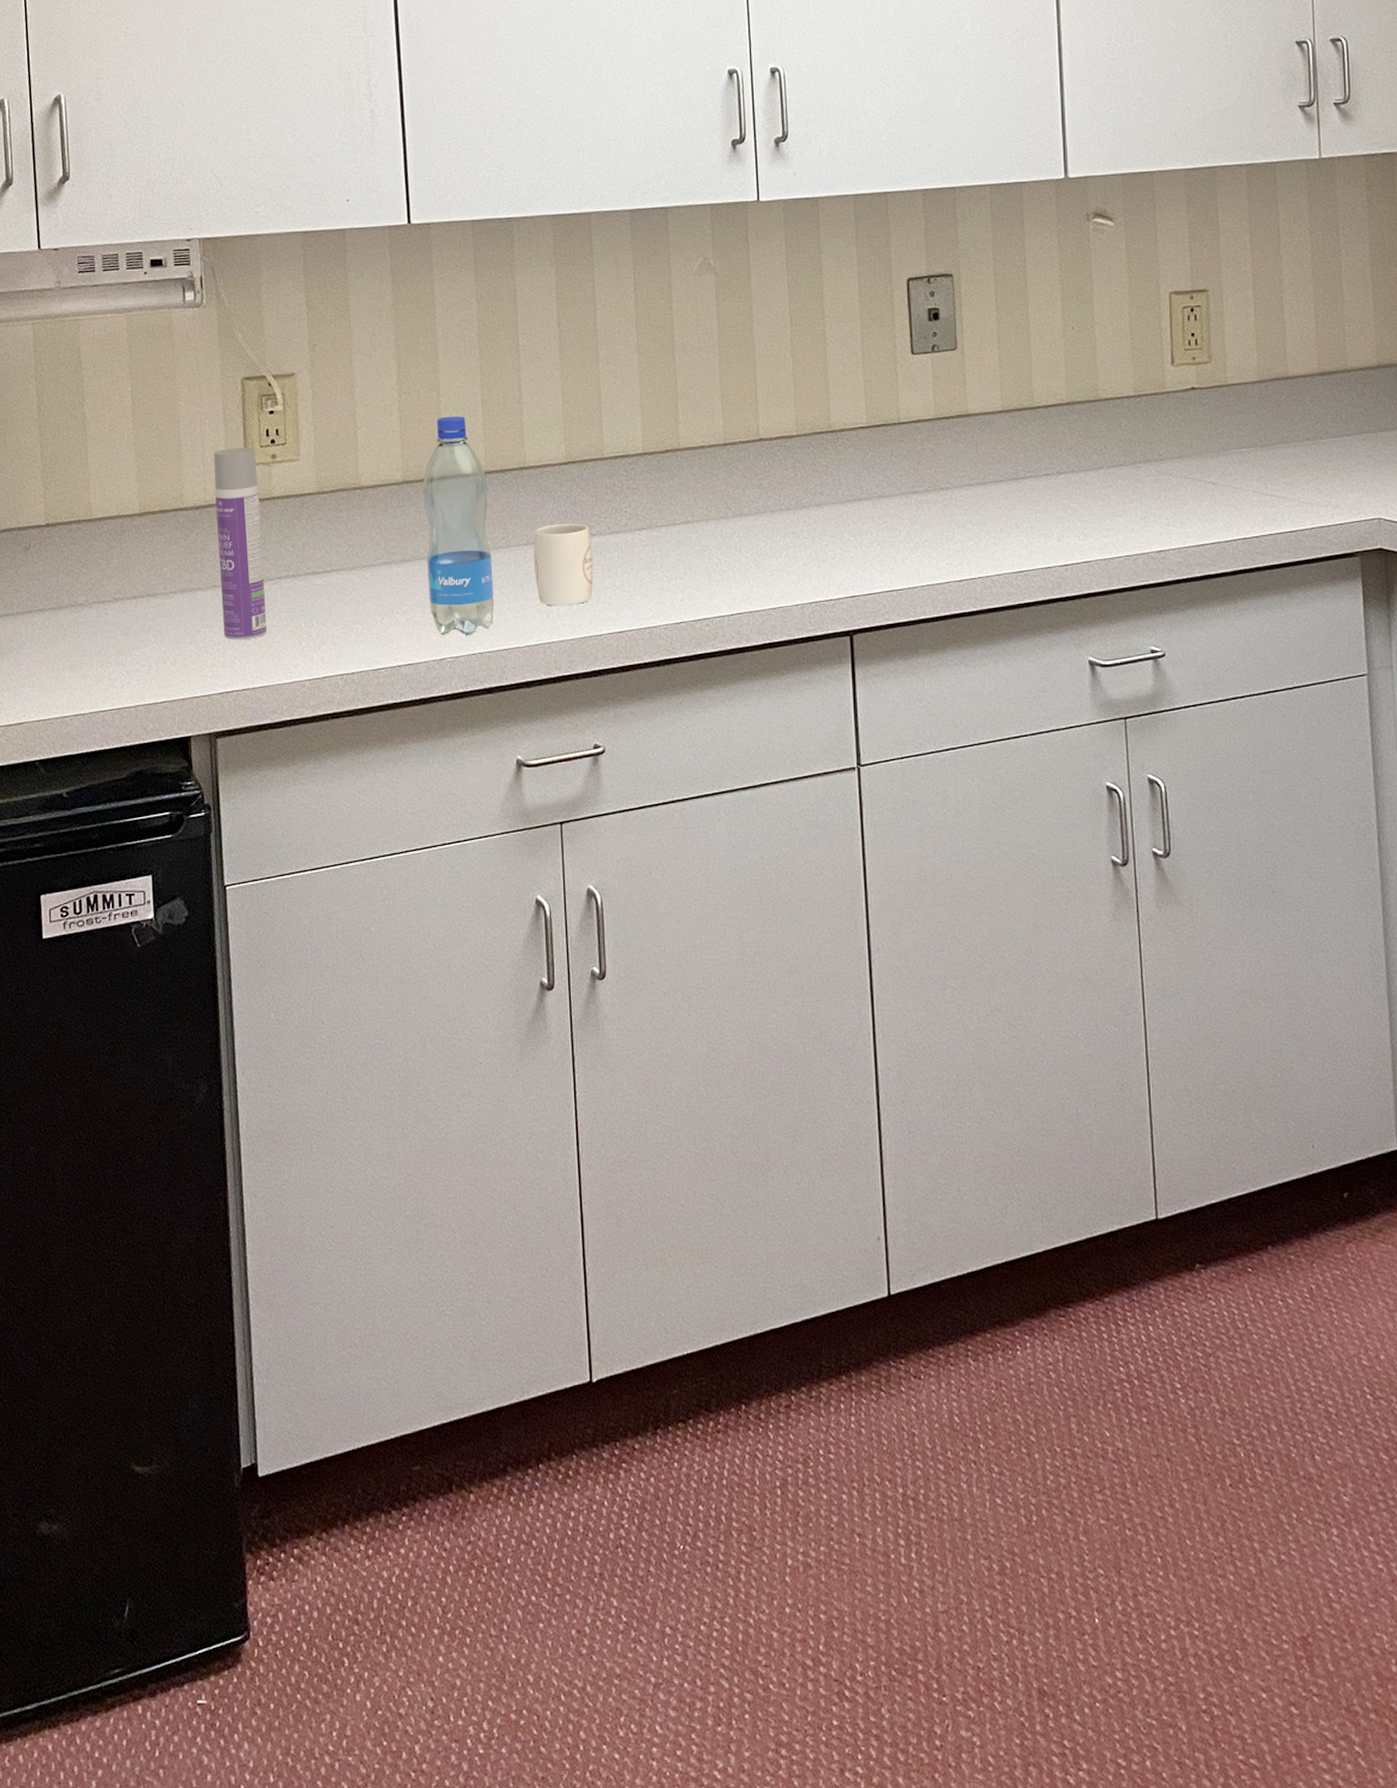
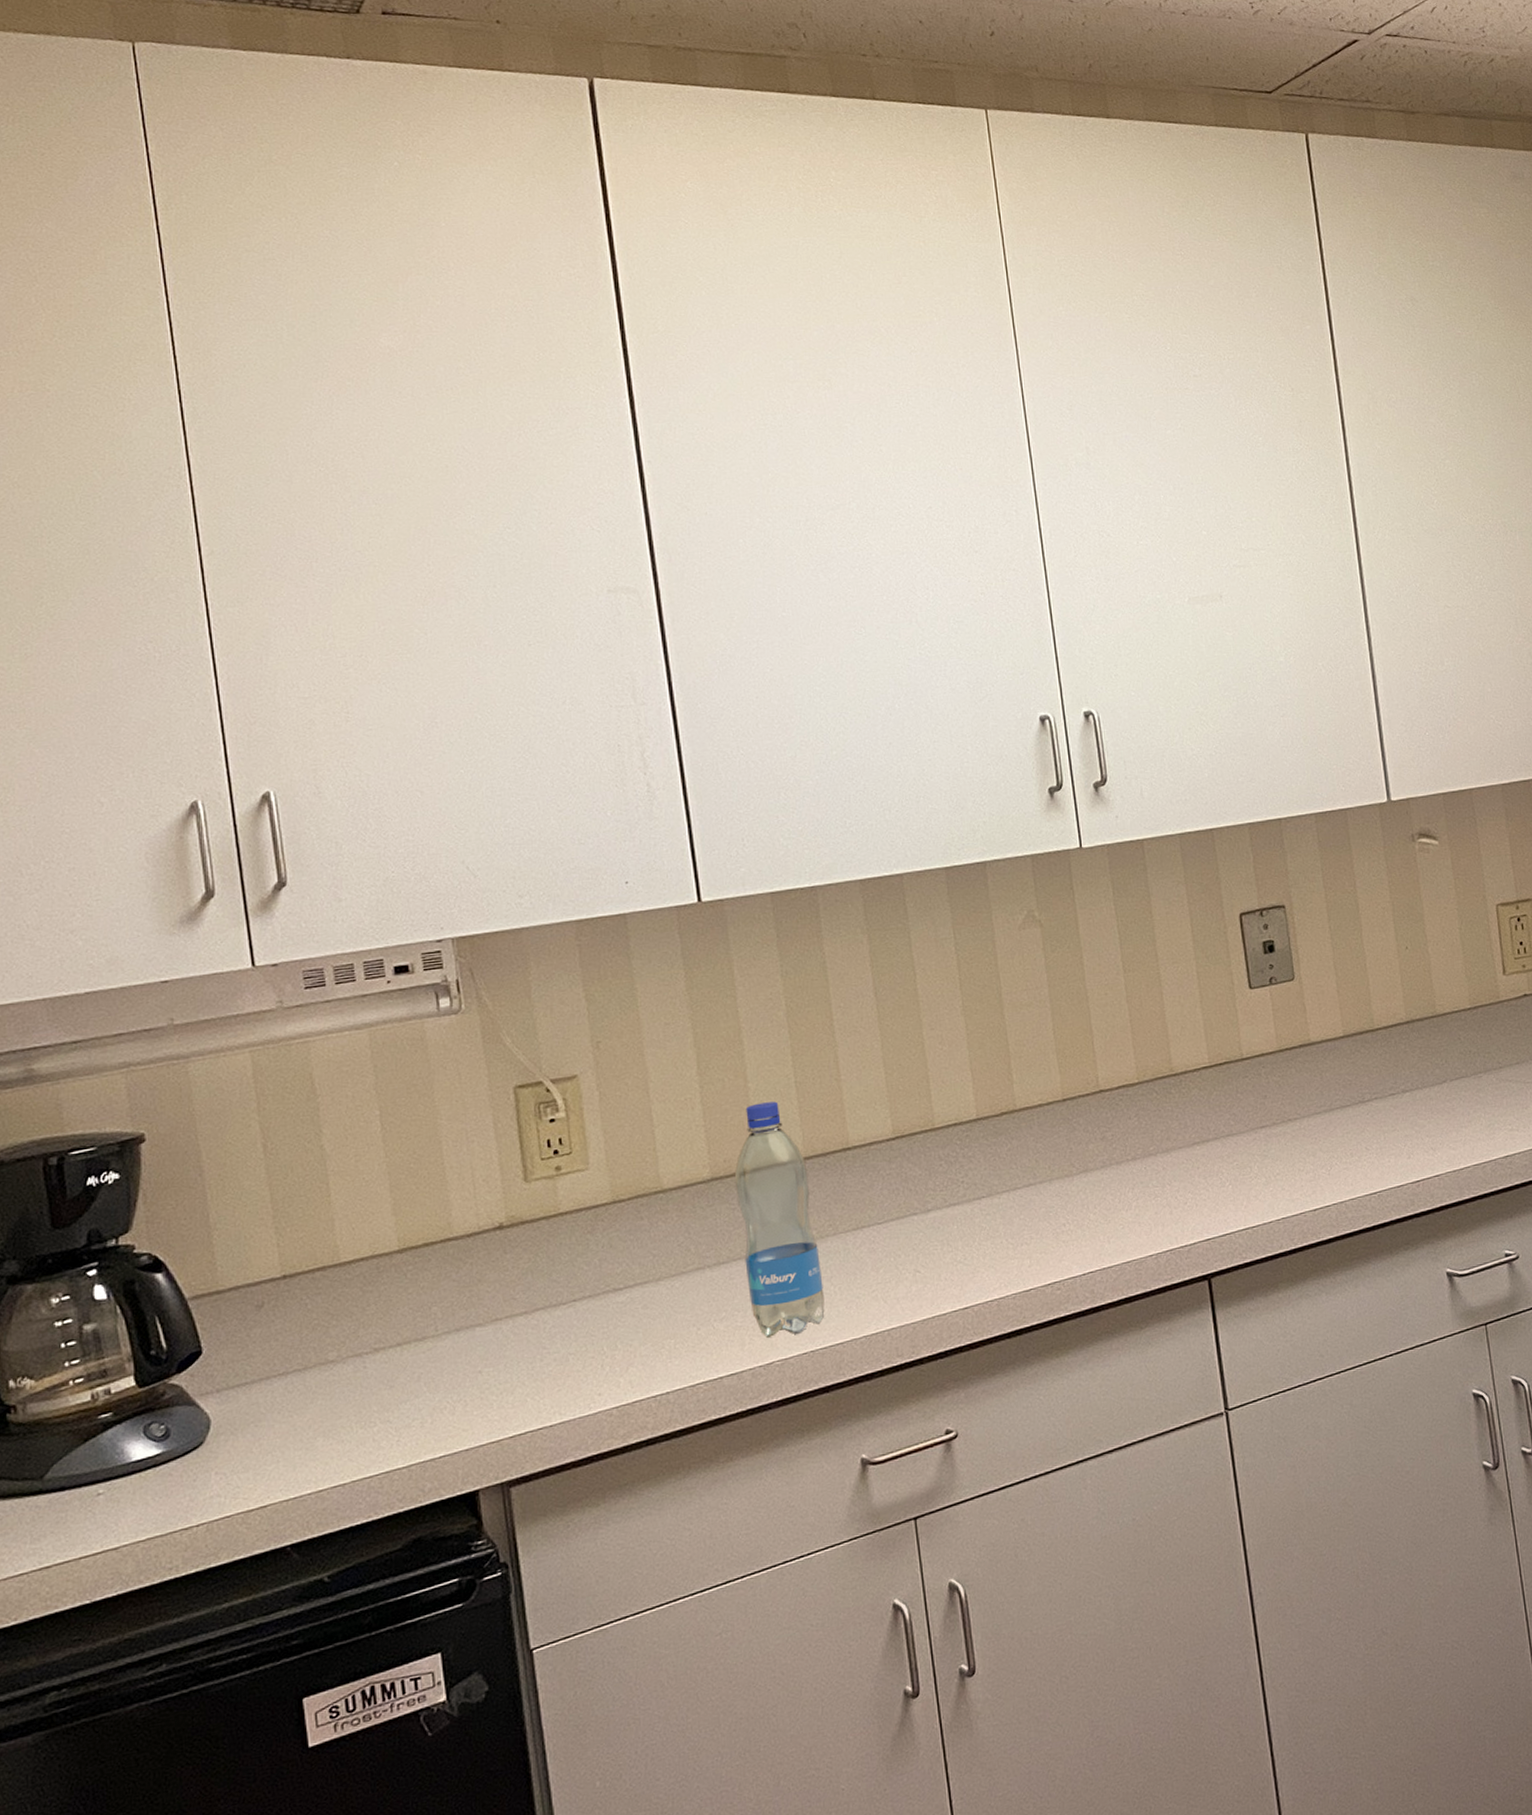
aerosol can: present [213,448,268,640] -> none [485,1162,564,1377]
mug: present [533,523,593,606] -> none [863,1200,933,1291]

